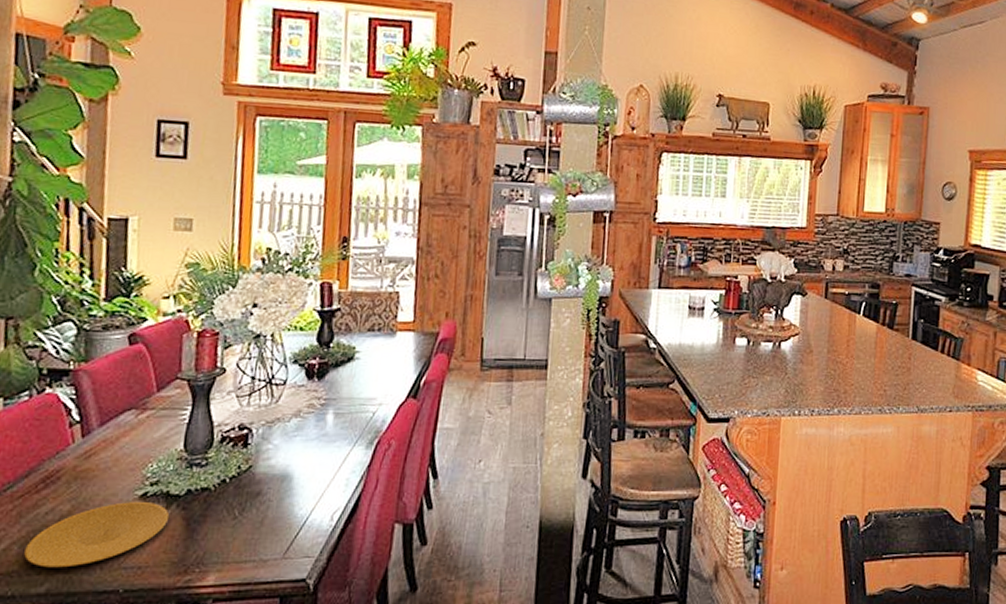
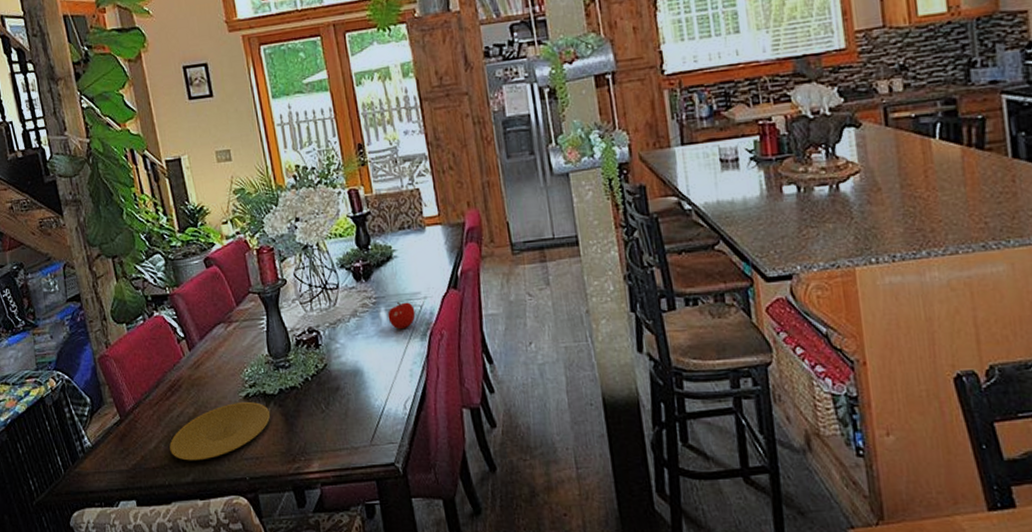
fruit: none [334,405,367,436] -> present [387,301,416,330]

